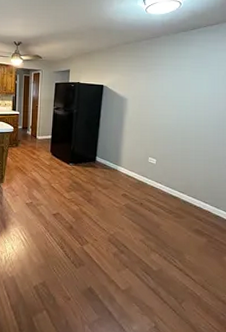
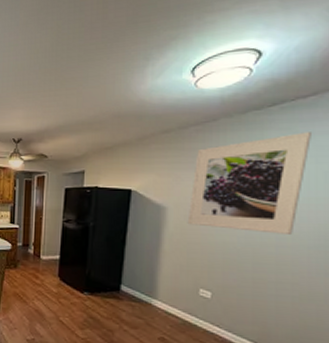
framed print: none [141,49,215,118] -> present [187,132,311,234]

